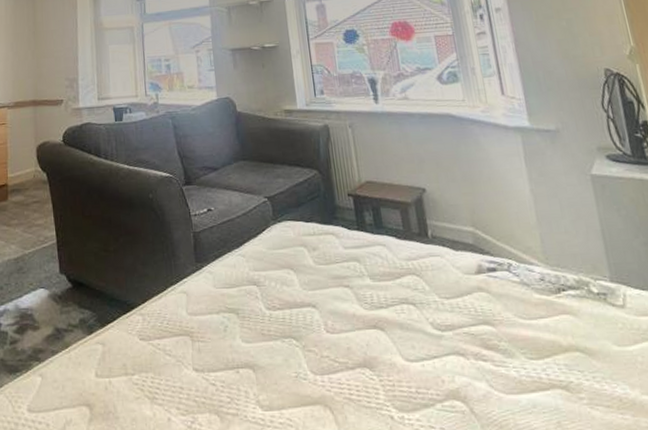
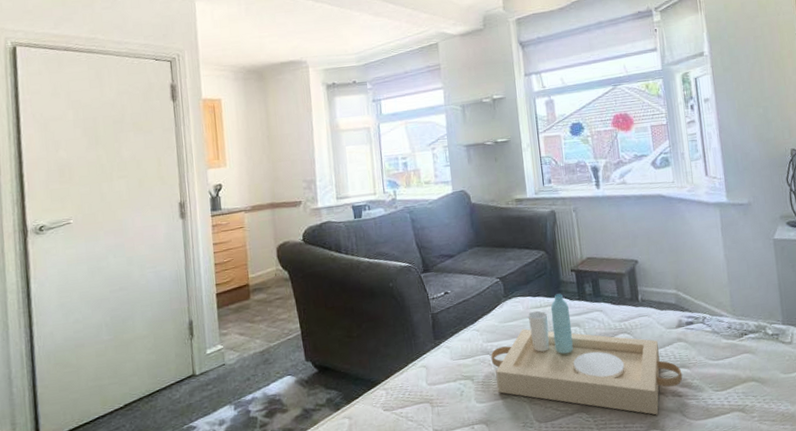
serving tray: none [258,221,487,382] -> present [490,293,683,415]

